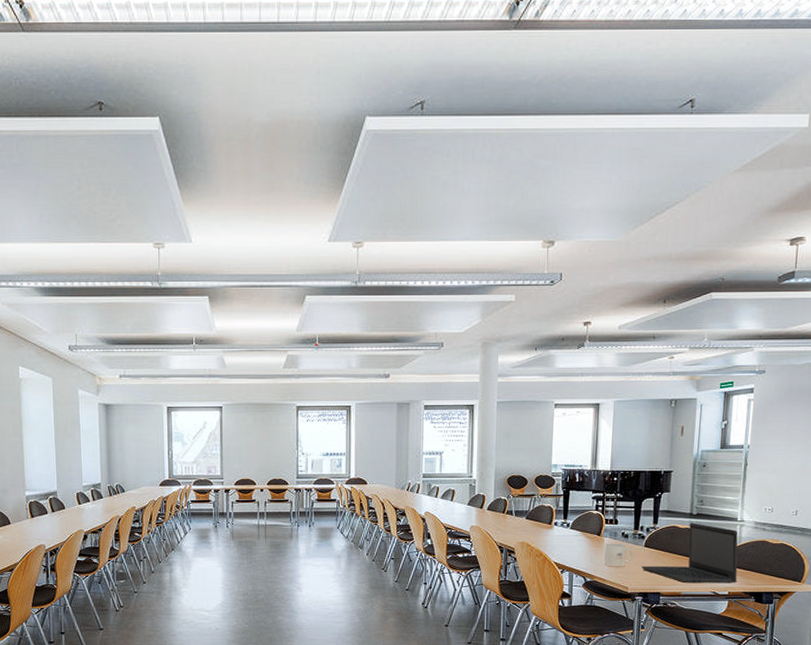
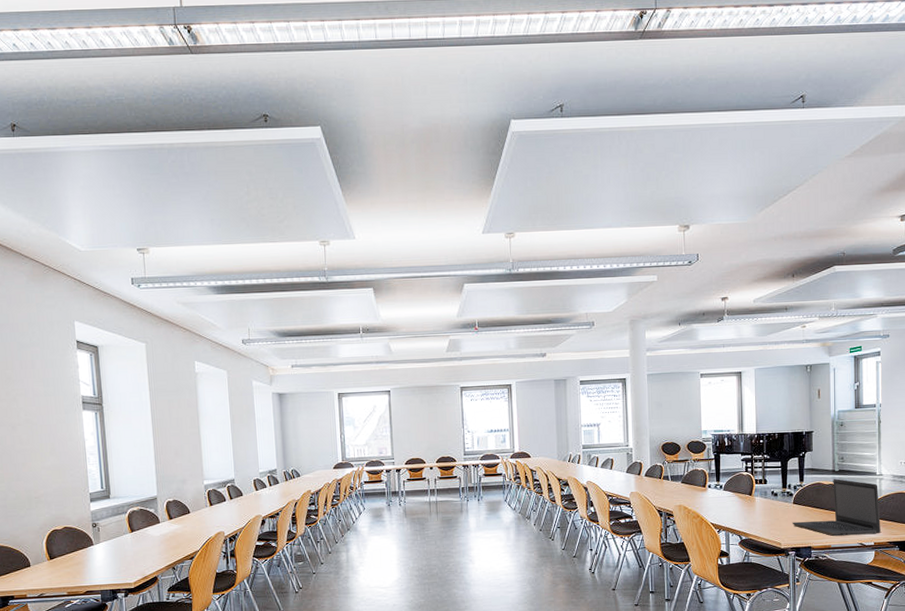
mug: present [604,543,633,567] -> none [756,502,783,525]

